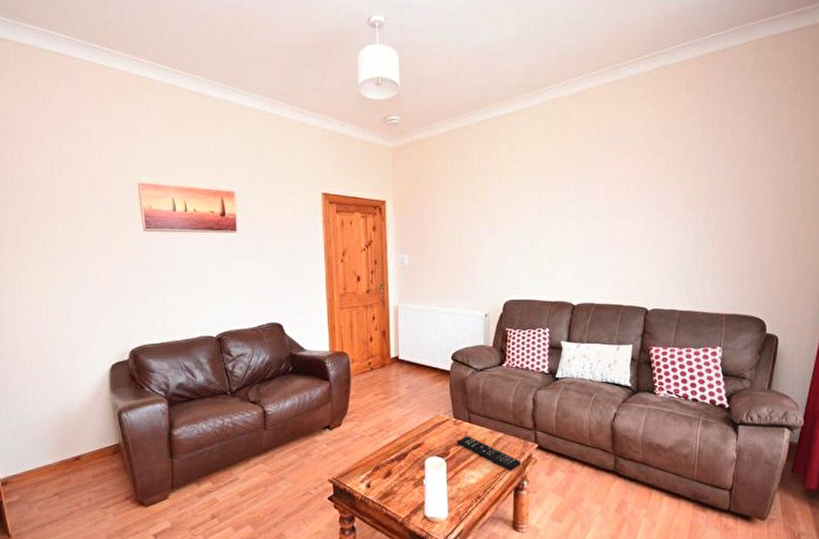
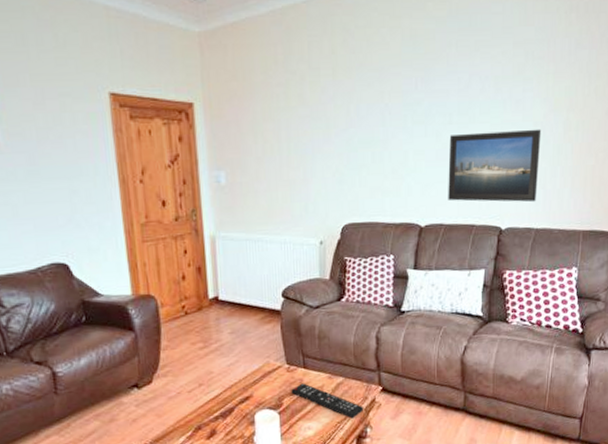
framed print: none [598,224,683,288] -> present [448,129,541,202]

